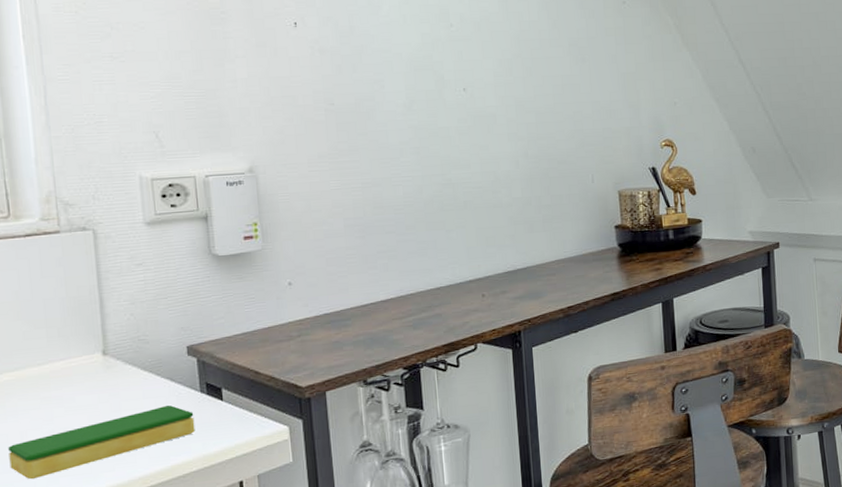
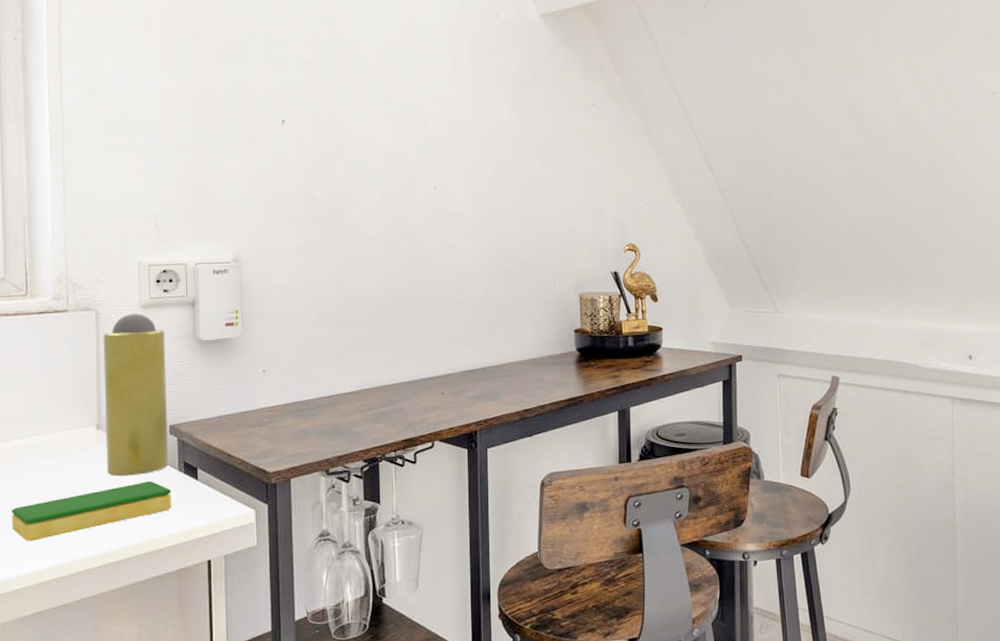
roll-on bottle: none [104,231,189,404] -> present [103,314,169,477]

